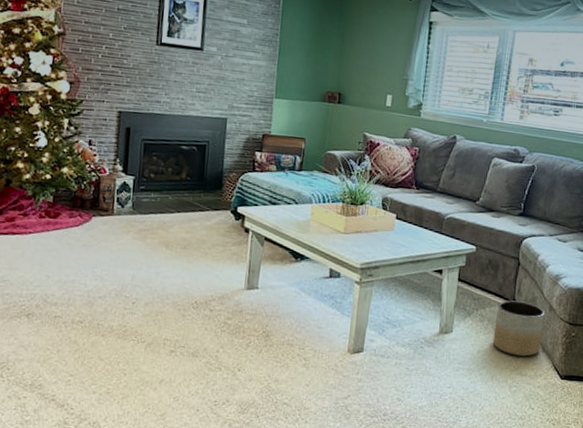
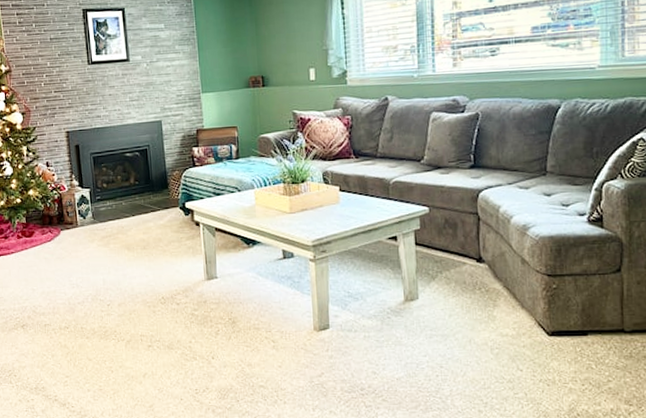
planter: present [492,300,545,357] -> none [463,258,519,316]

